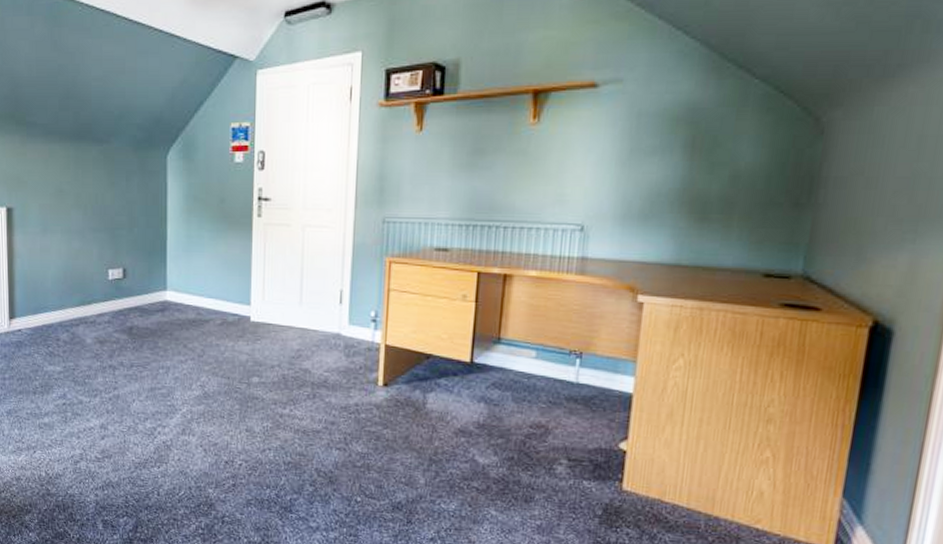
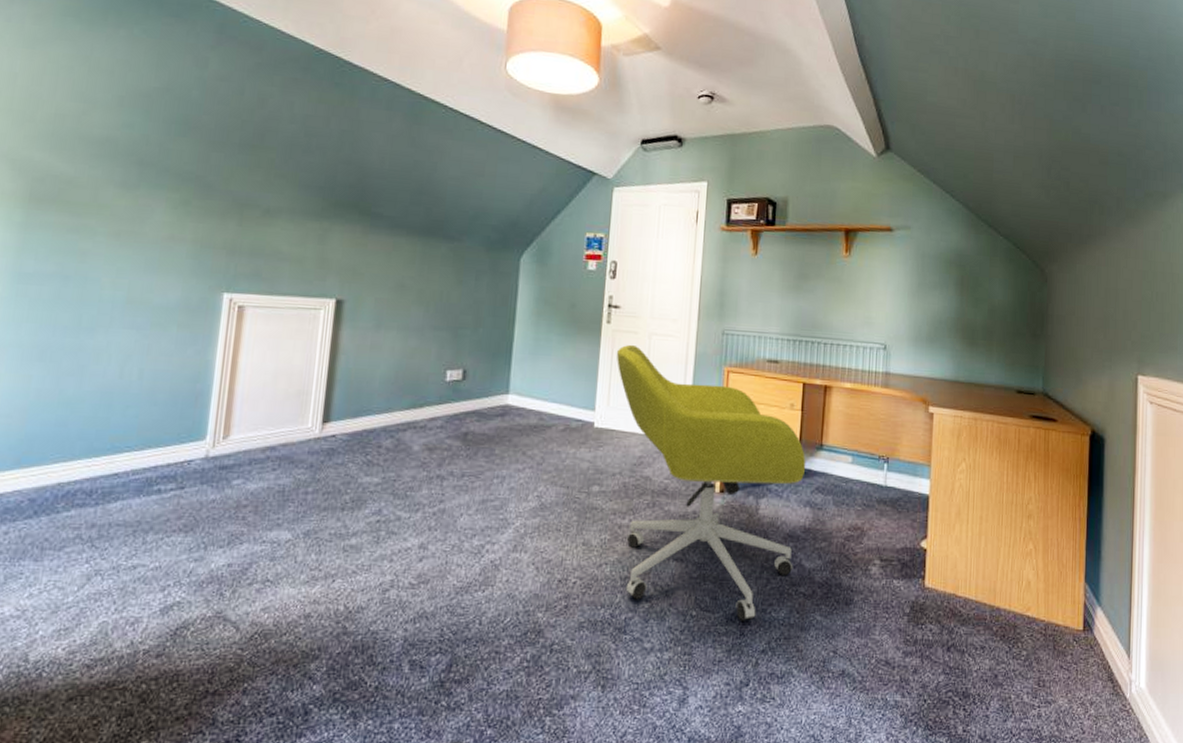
office chair: none [269,237,481,510] -> present [616,344,806,621]

